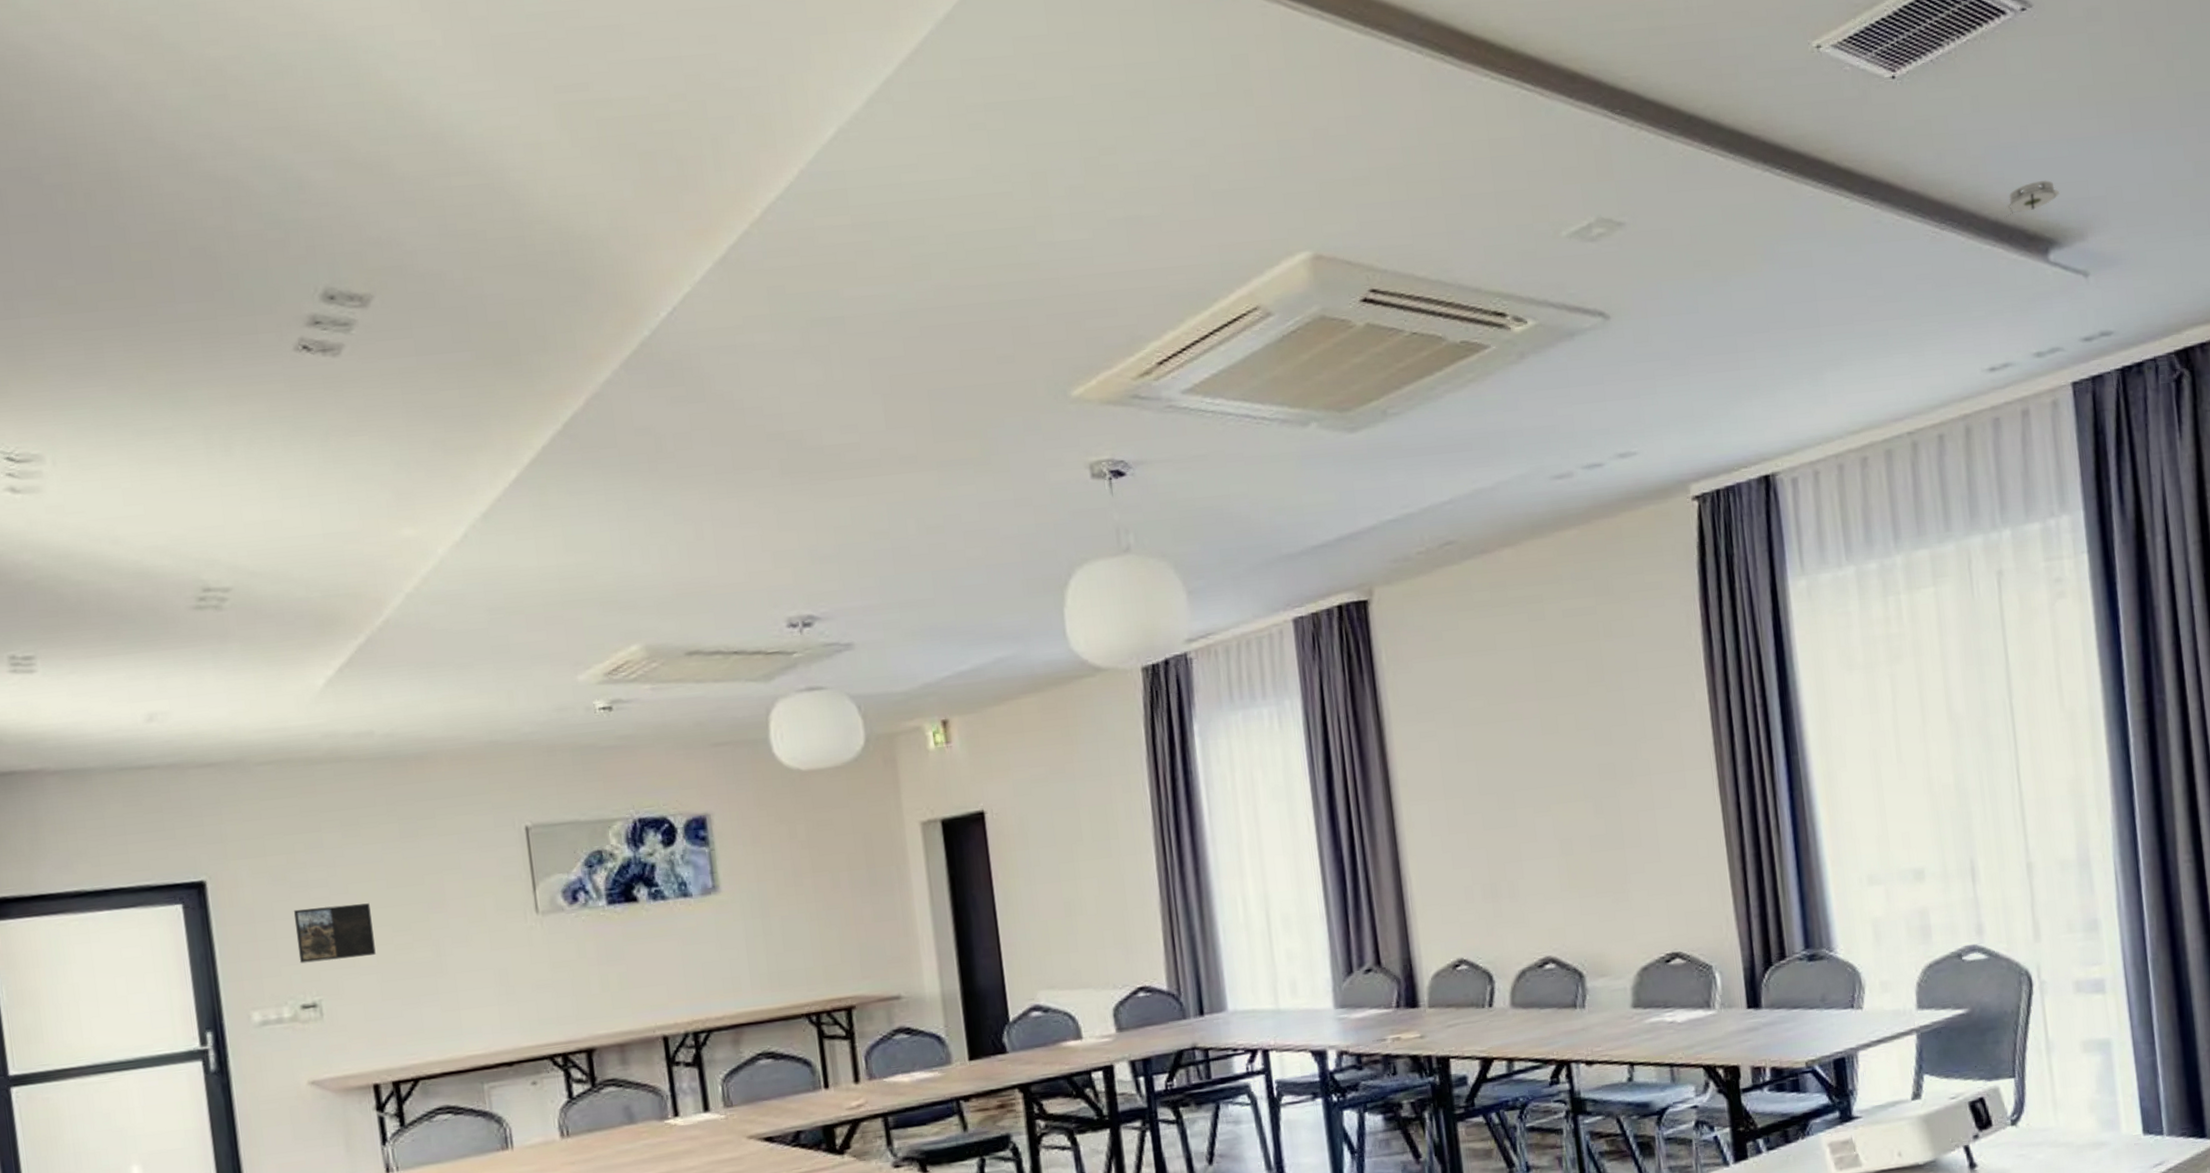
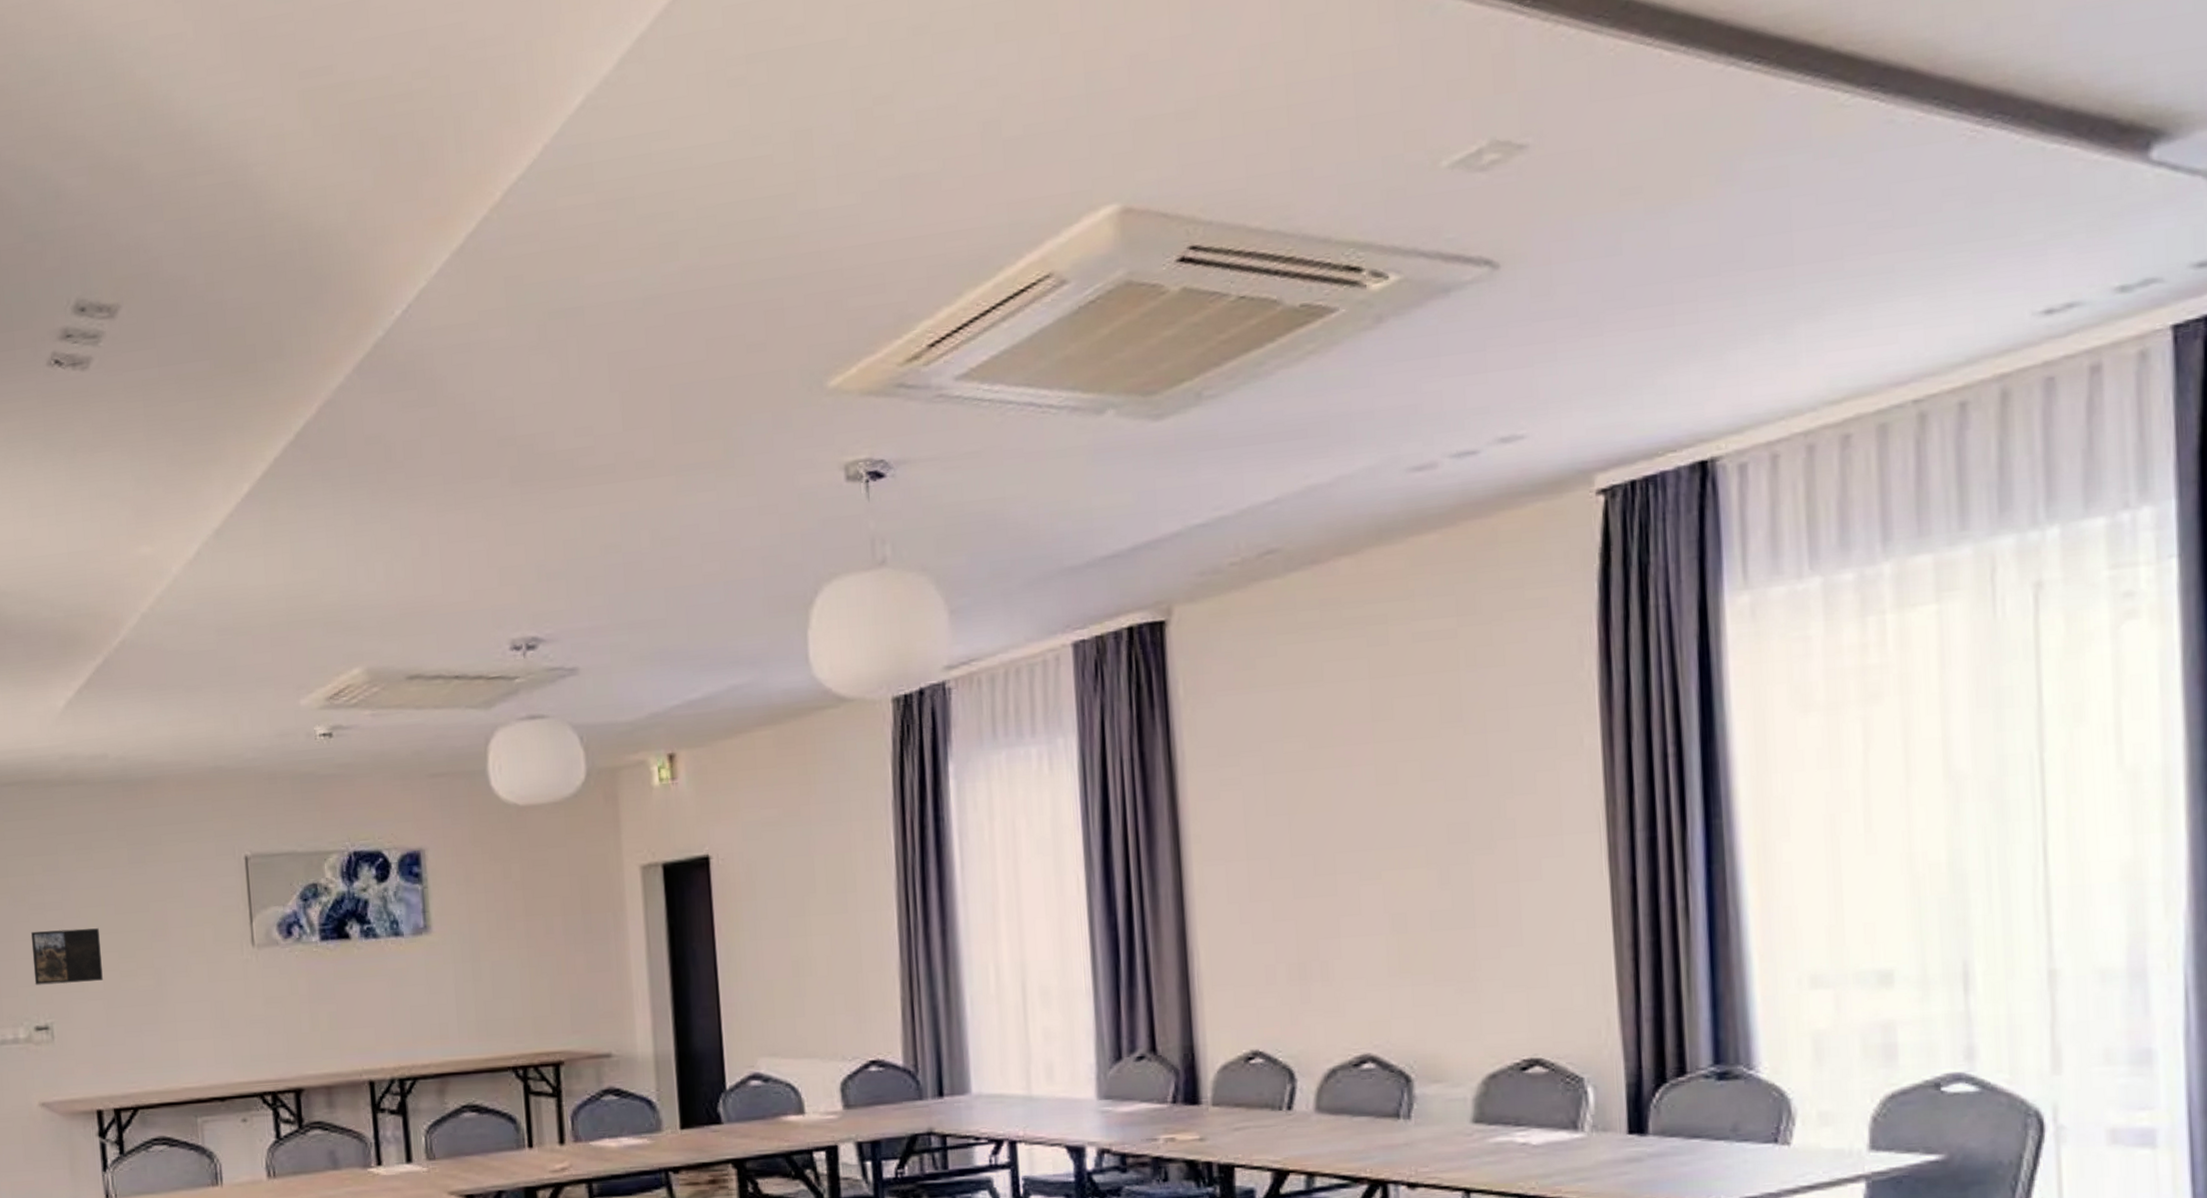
smoke detector: present [2004,179,2060,218] -> none [2084,47,2174,105]

